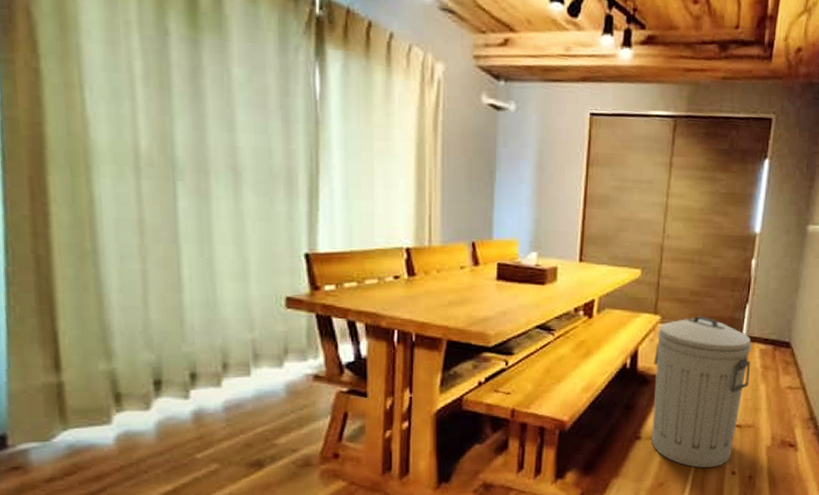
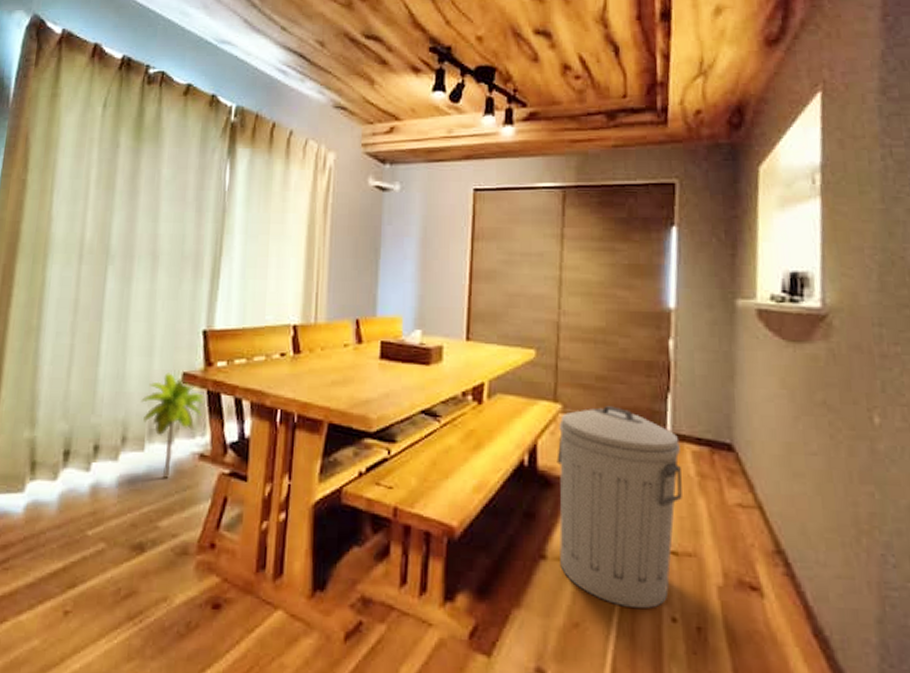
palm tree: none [240,298,313,401] -> present [141,373,204,480]

